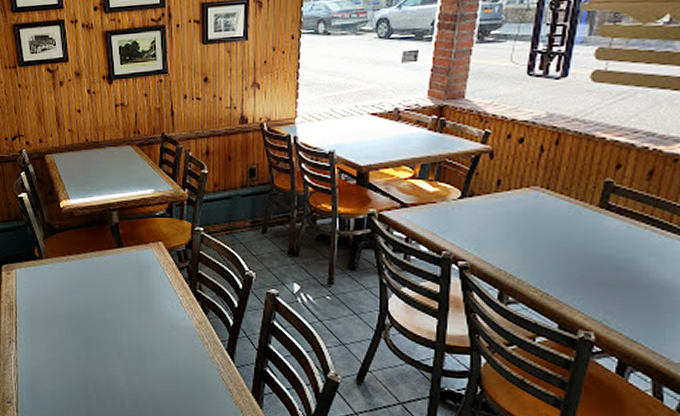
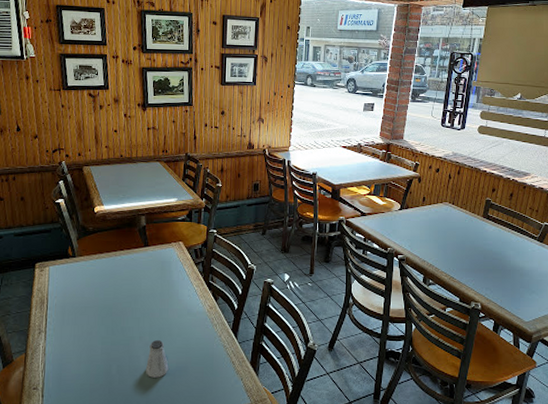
saltshaker: none [126,356,152,402] -> present [146,339,169,378]

